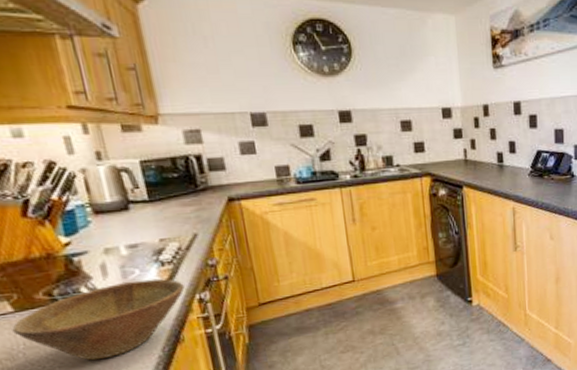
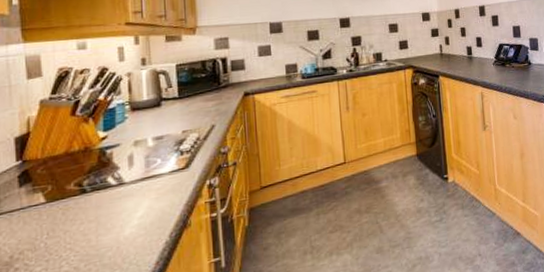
bowl: present [12,278,185,361] -> none [40,166,198,249]

